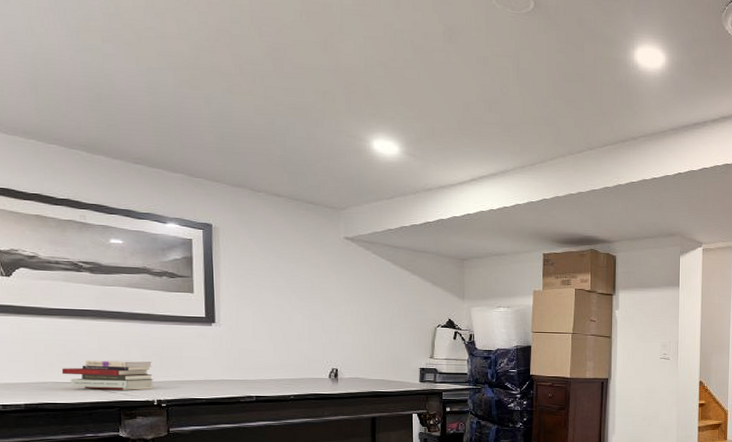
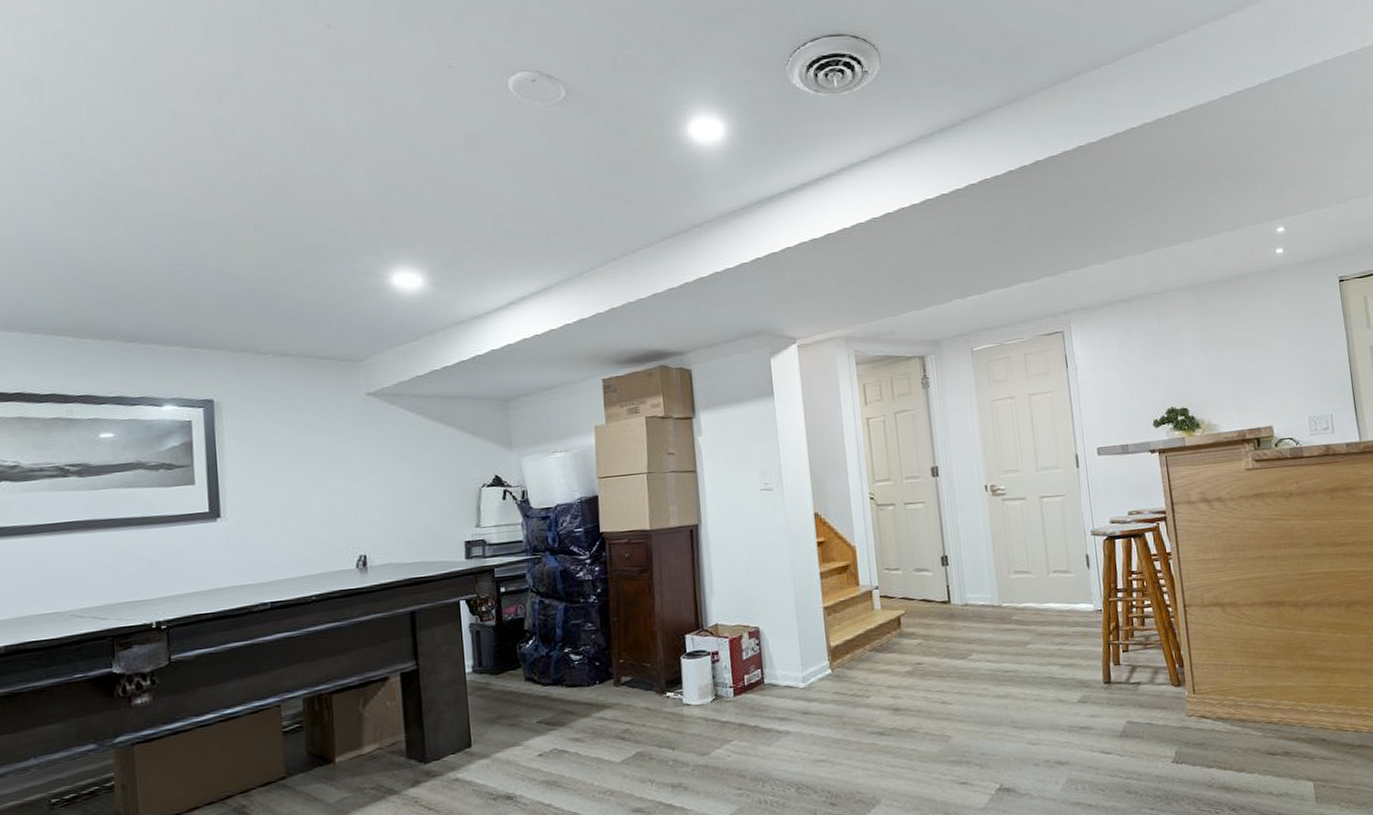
books: present [61,359,154,390] -> none [46,575,152,619]

